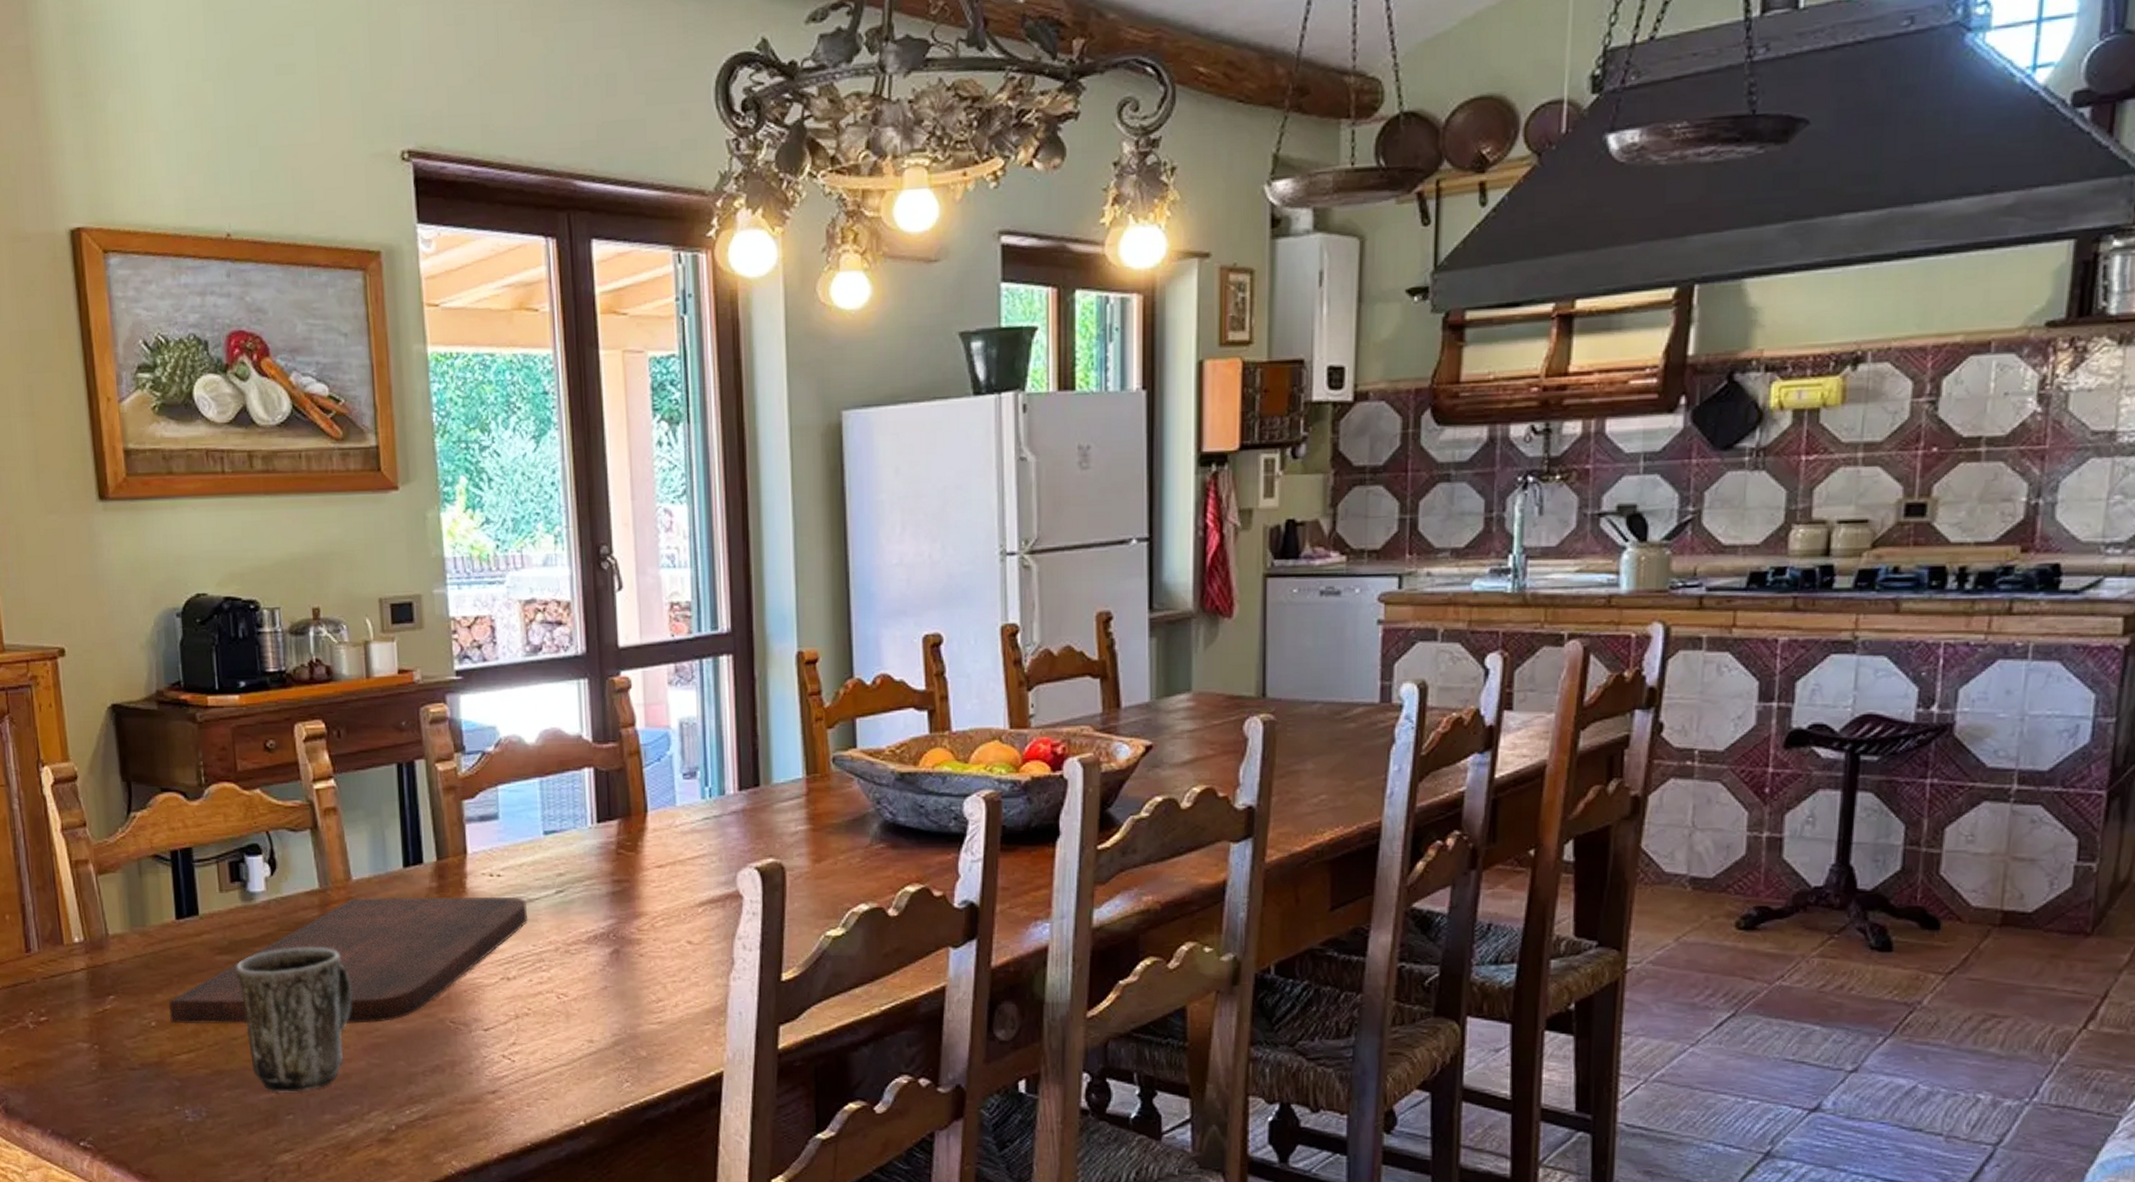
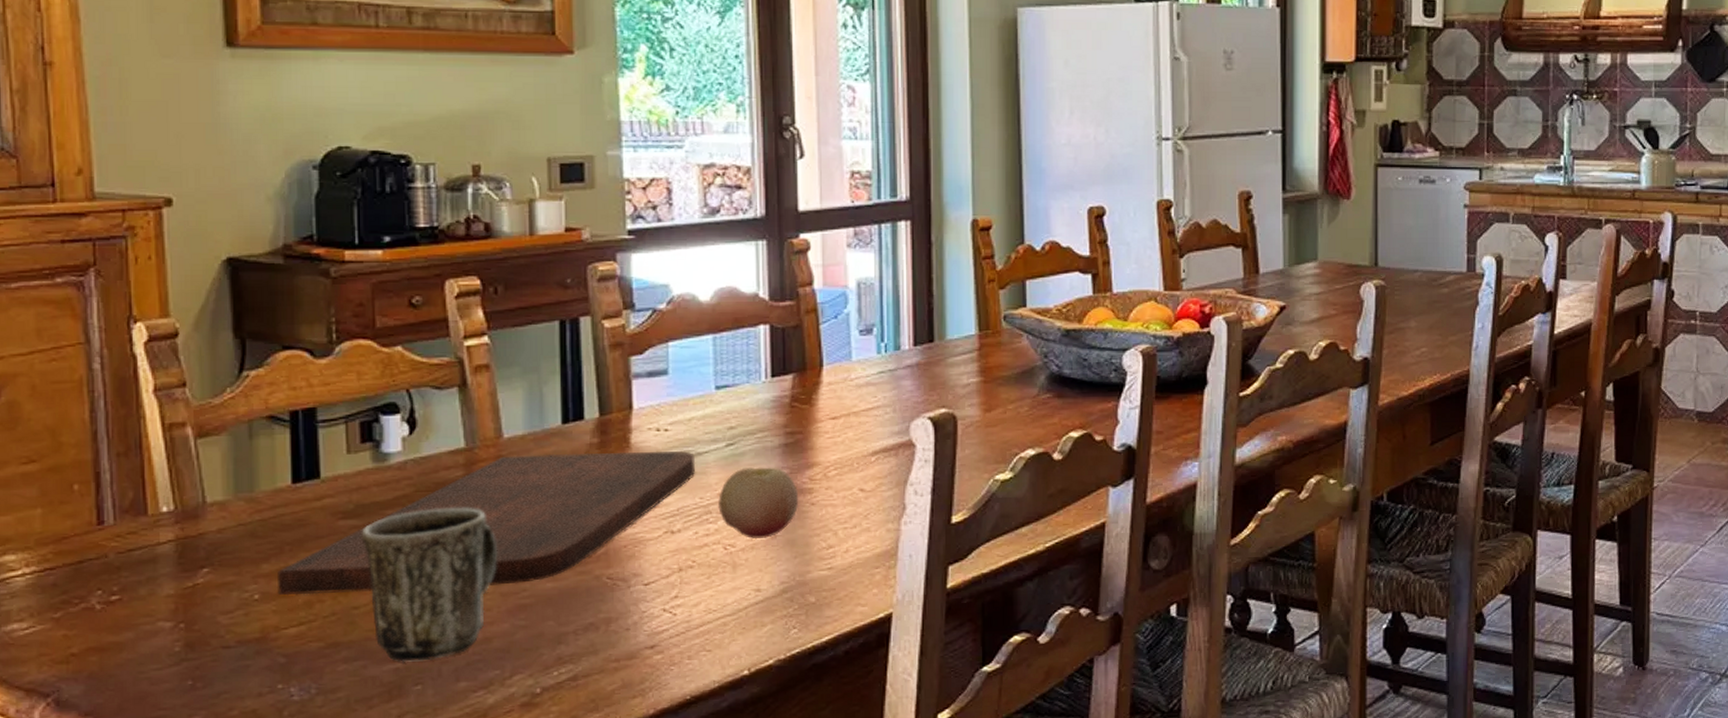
fruit: none [550,916,628,990] -> present [718,467,799,540]

